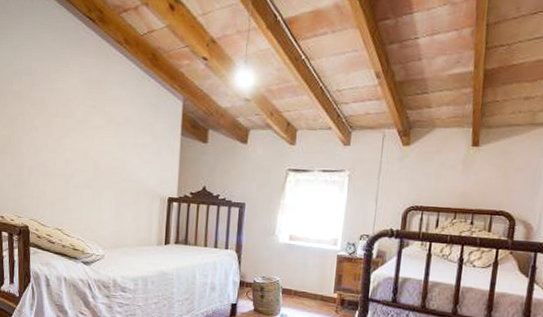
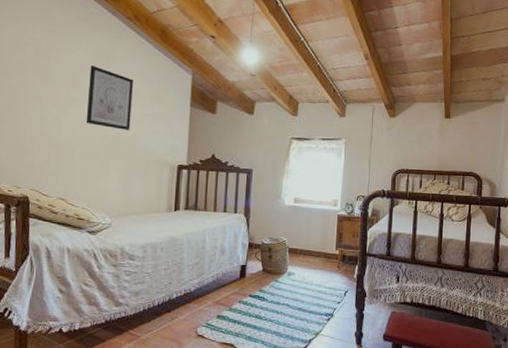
wall art: none [79,94,124,161] -> present [86,66,133,130]

